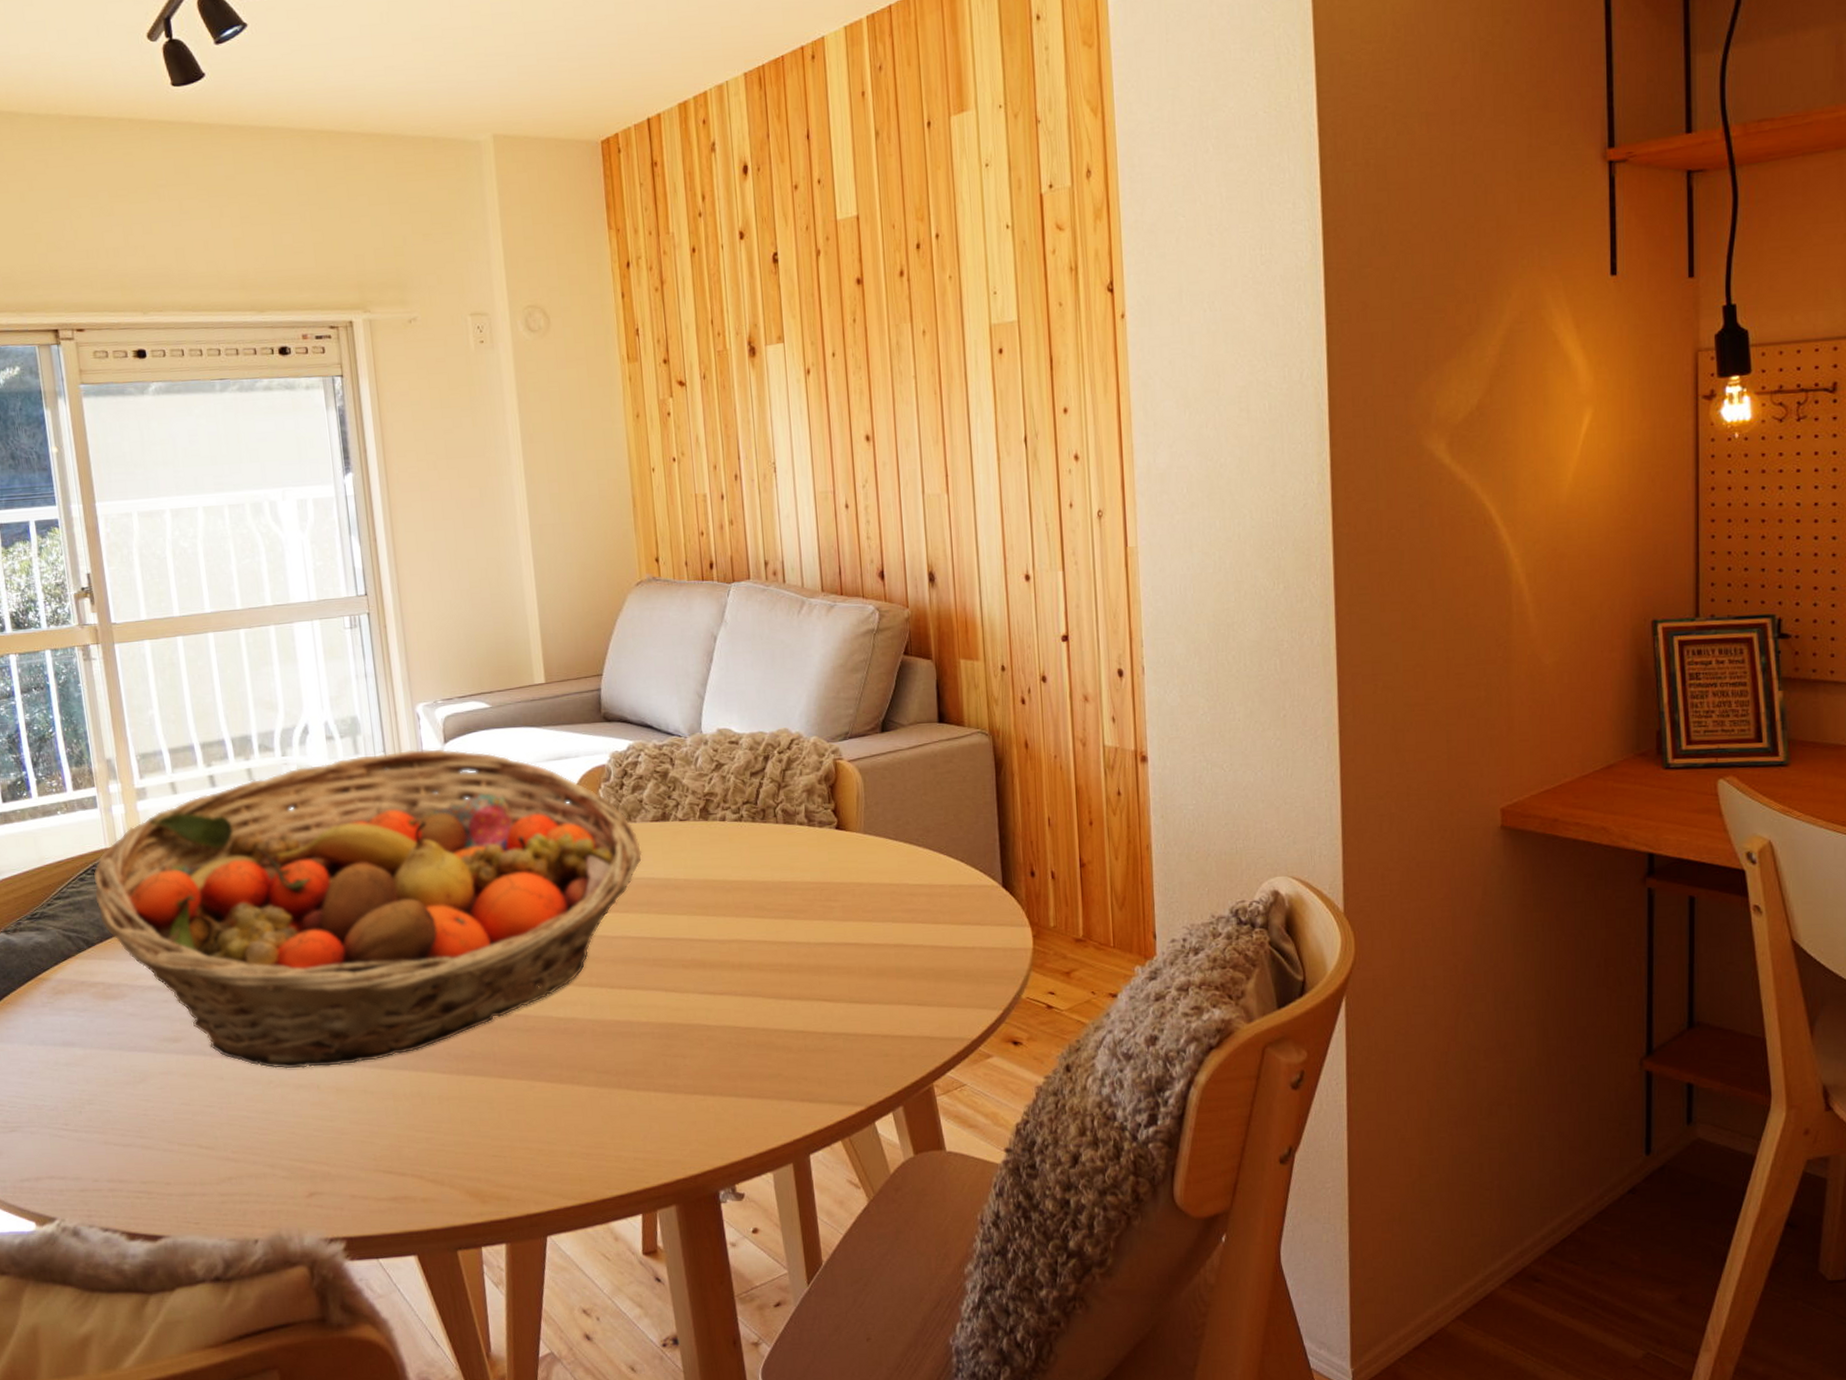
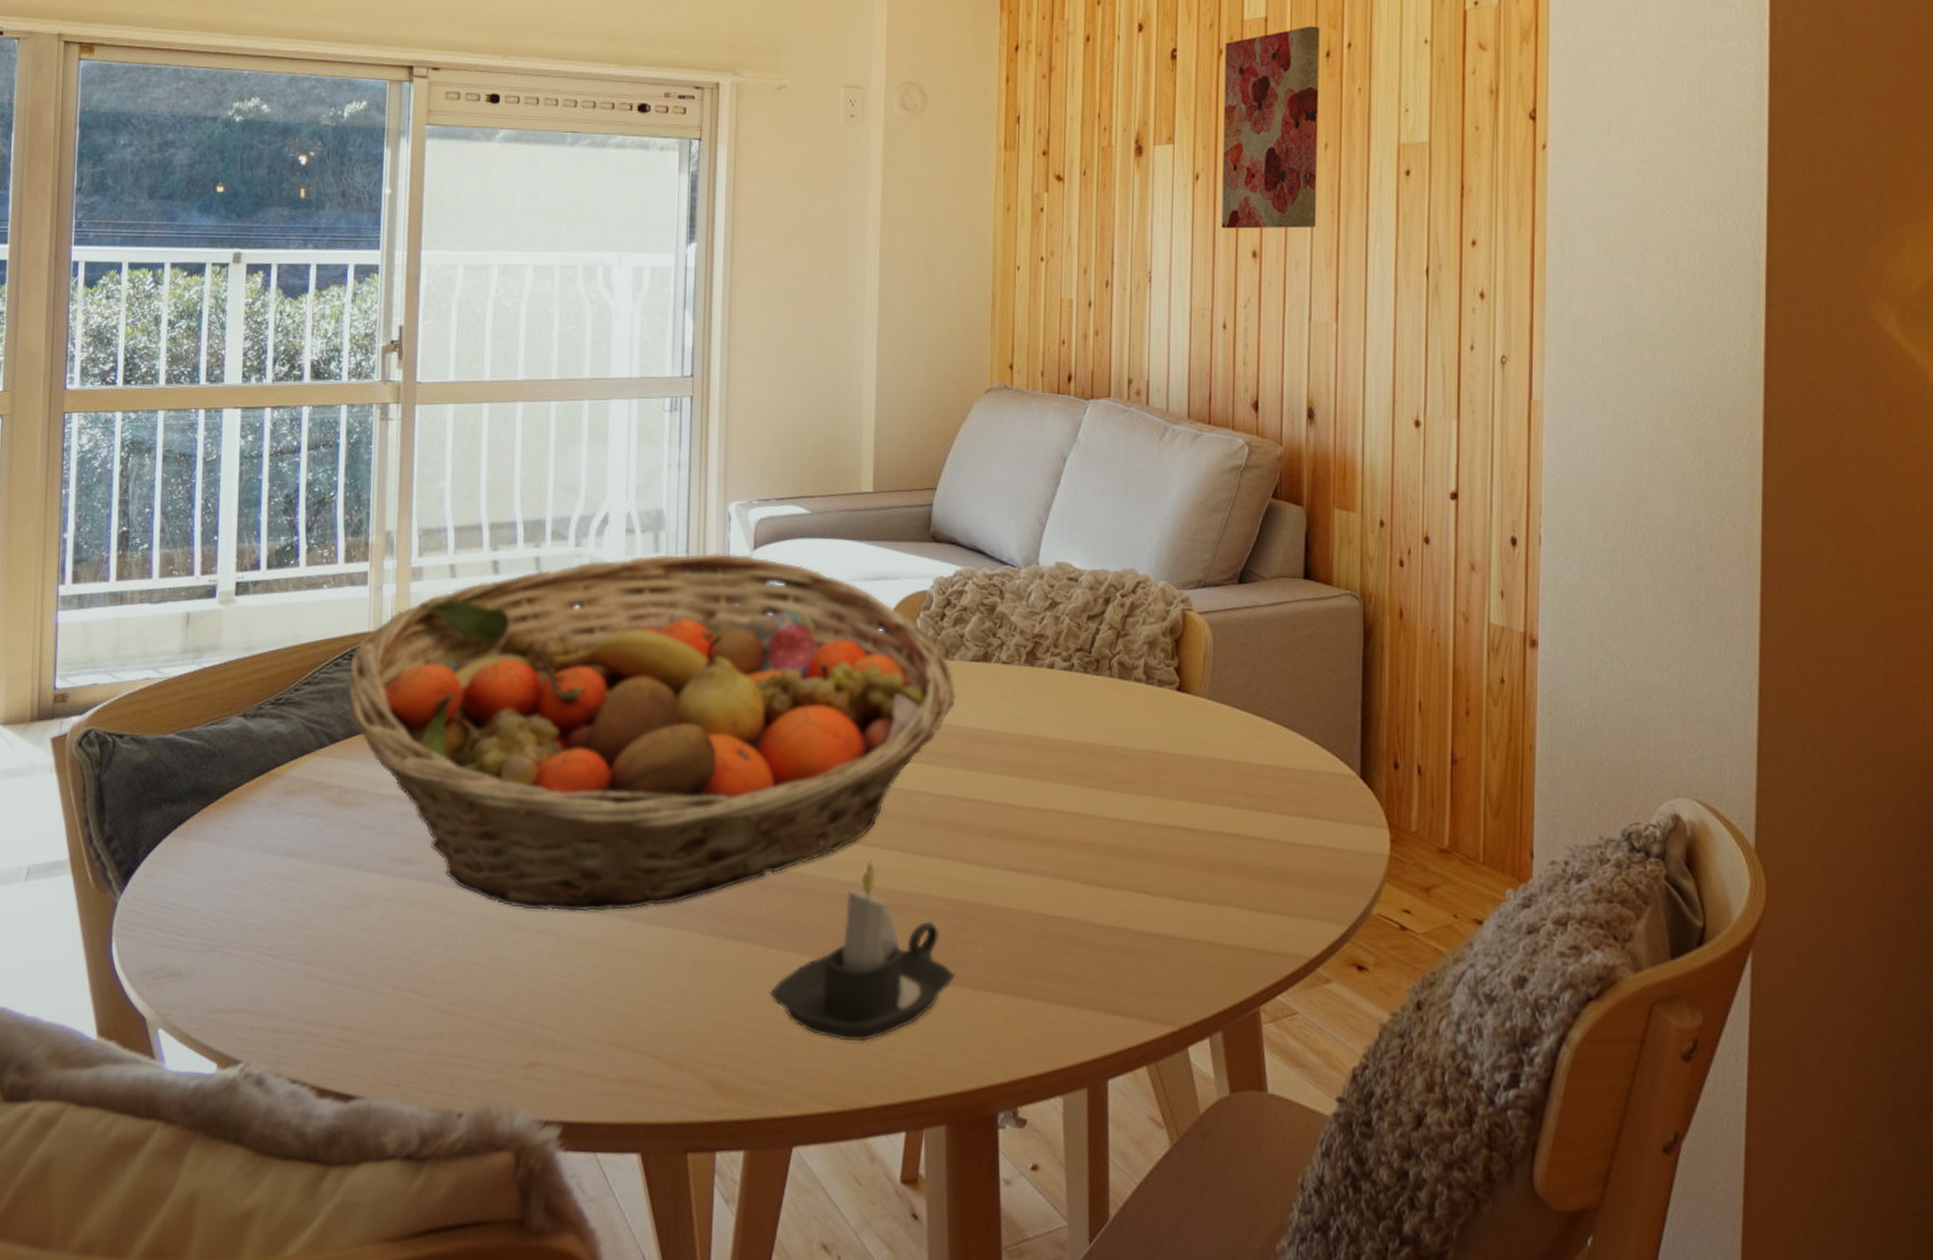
candle: none [510,997,669,1148] -> present [770,859,955,1042]
wall art: none [822,220,921,417] -> present [1221,26,1320,229]

